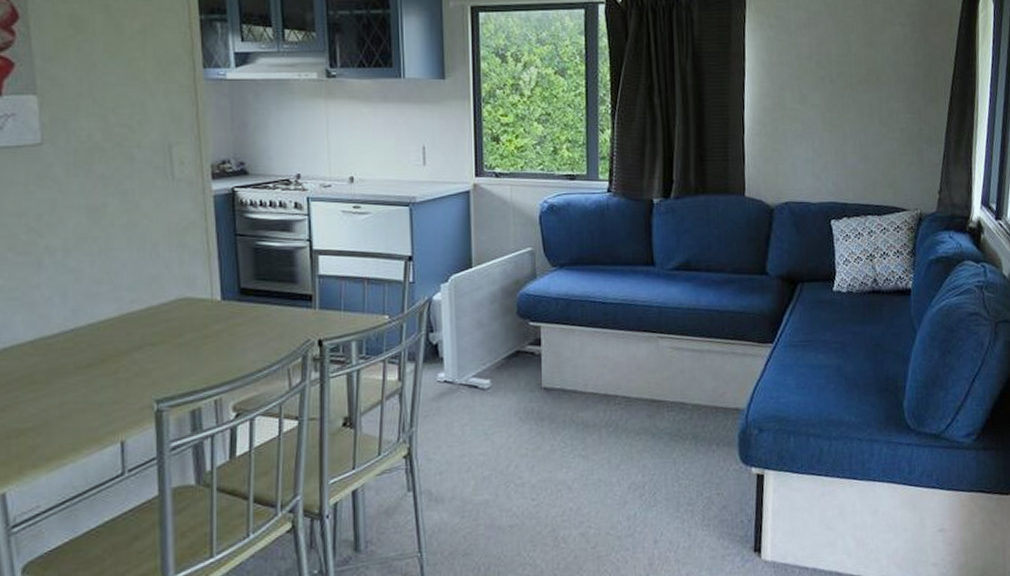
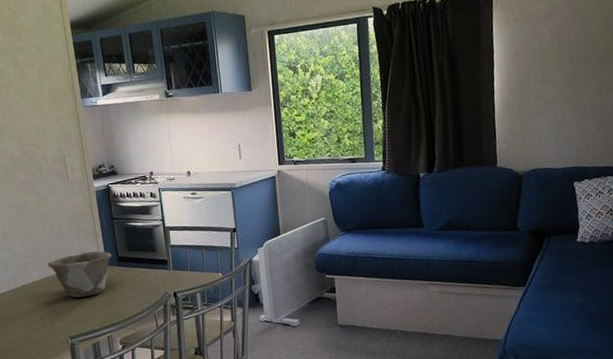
bowl: none [130,278,230,344] -> present [47,251,111,298]

